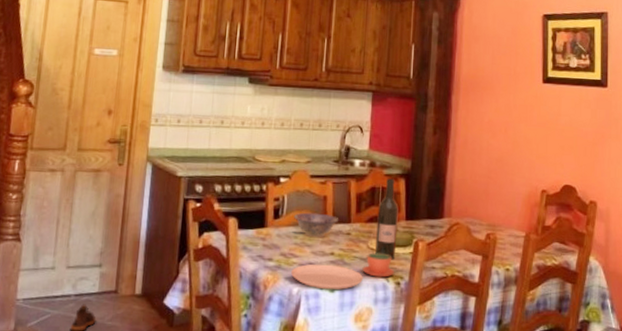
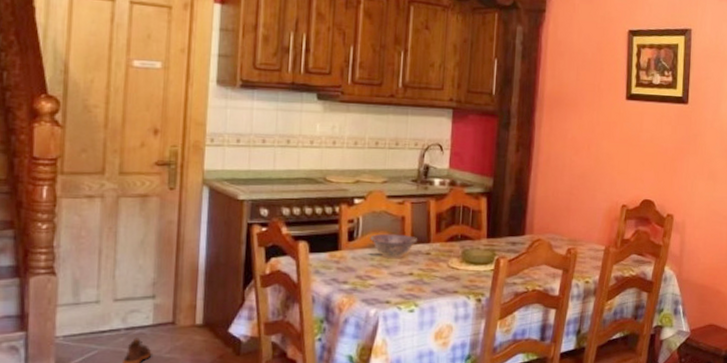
plate: present [291,264,363,290] -> none [368,285,443,310]
cup: present [362,252,394,278] -> none [442,271,475,295]
wine bottle: present [374,178,399,260] -> none [455,197,480,278]

